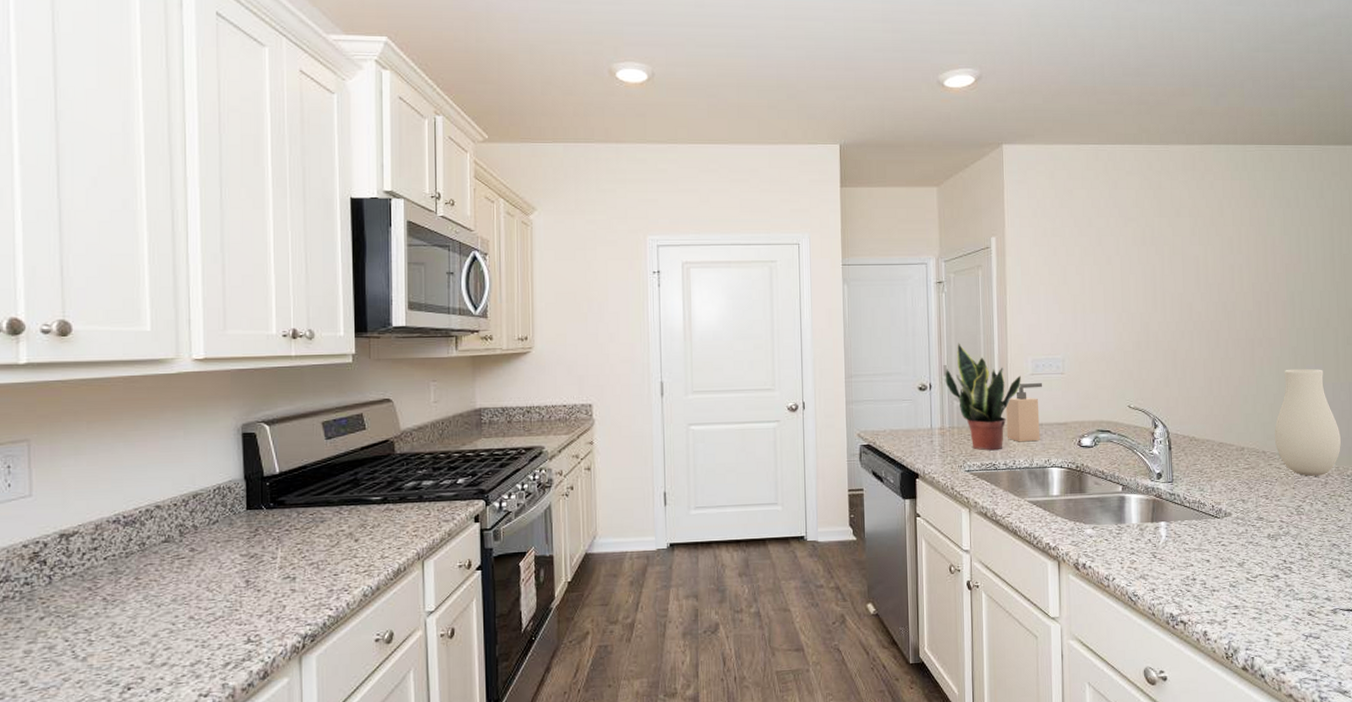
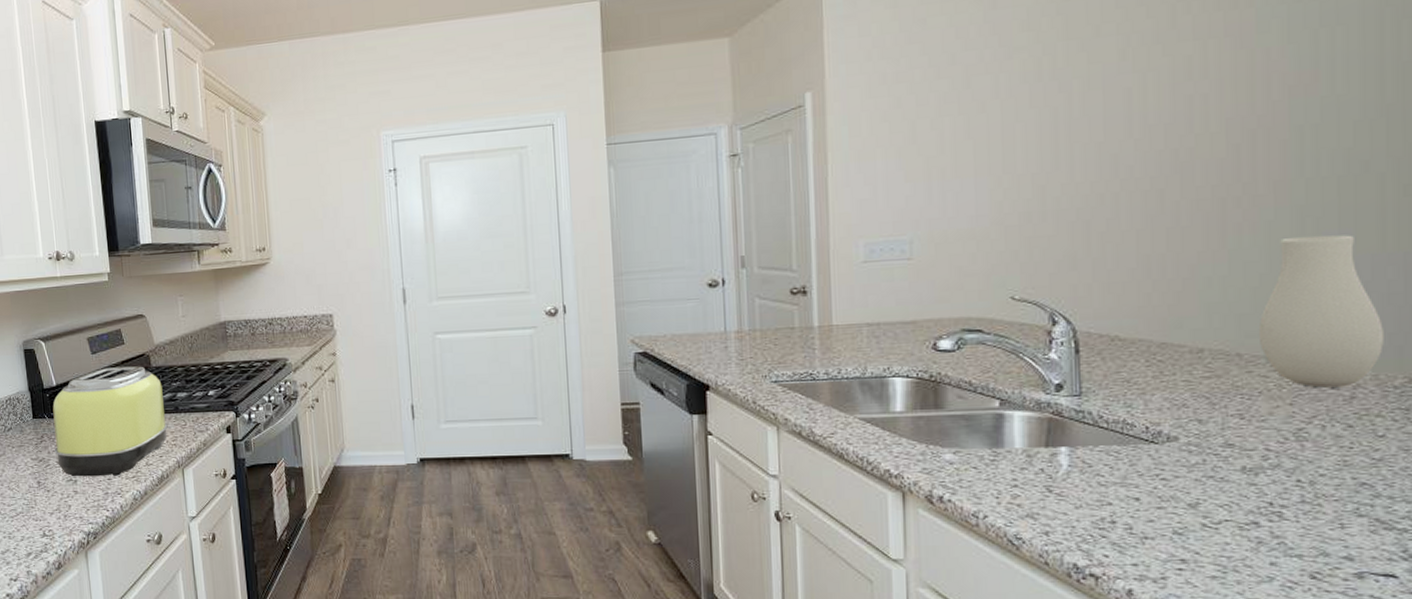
toaster: none [270,453,409,574] -> present [52,366,168,477]
potted plant: present [945,343,1021,451] -> none [742,227,849,358]
soap dispenser: present [1006,382,1043,442] -> none [827,271,881,347]

